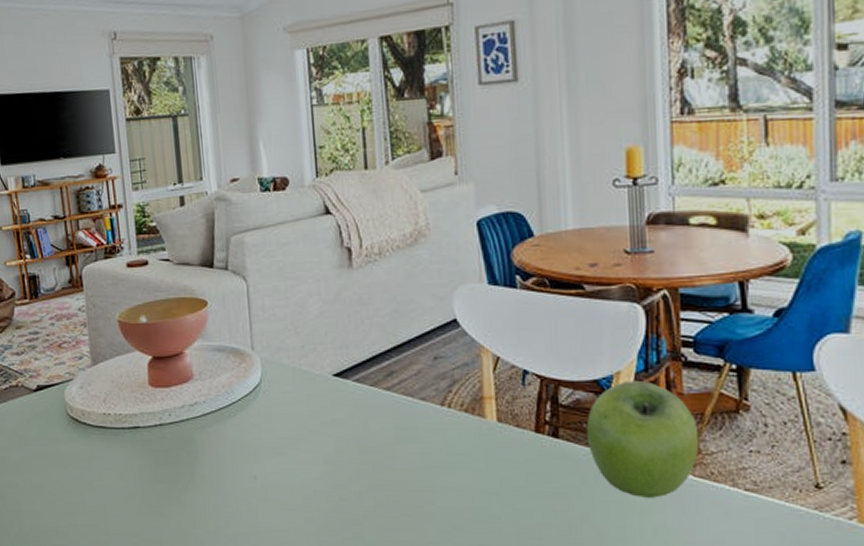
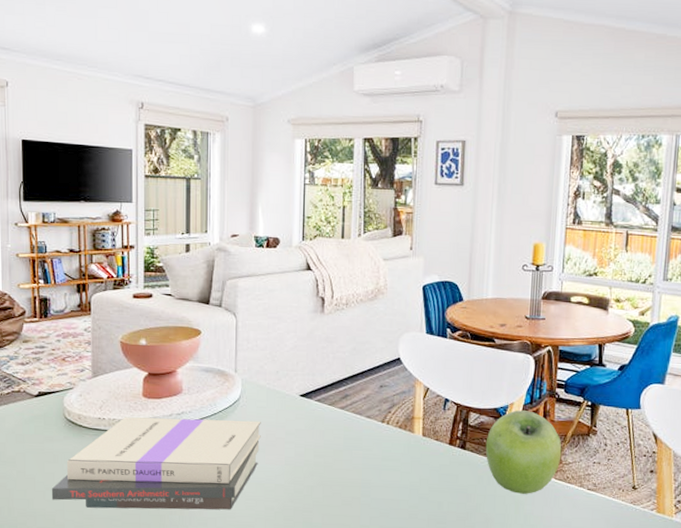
books: none [61,409,291,523] -> present [51,417,261,510]

